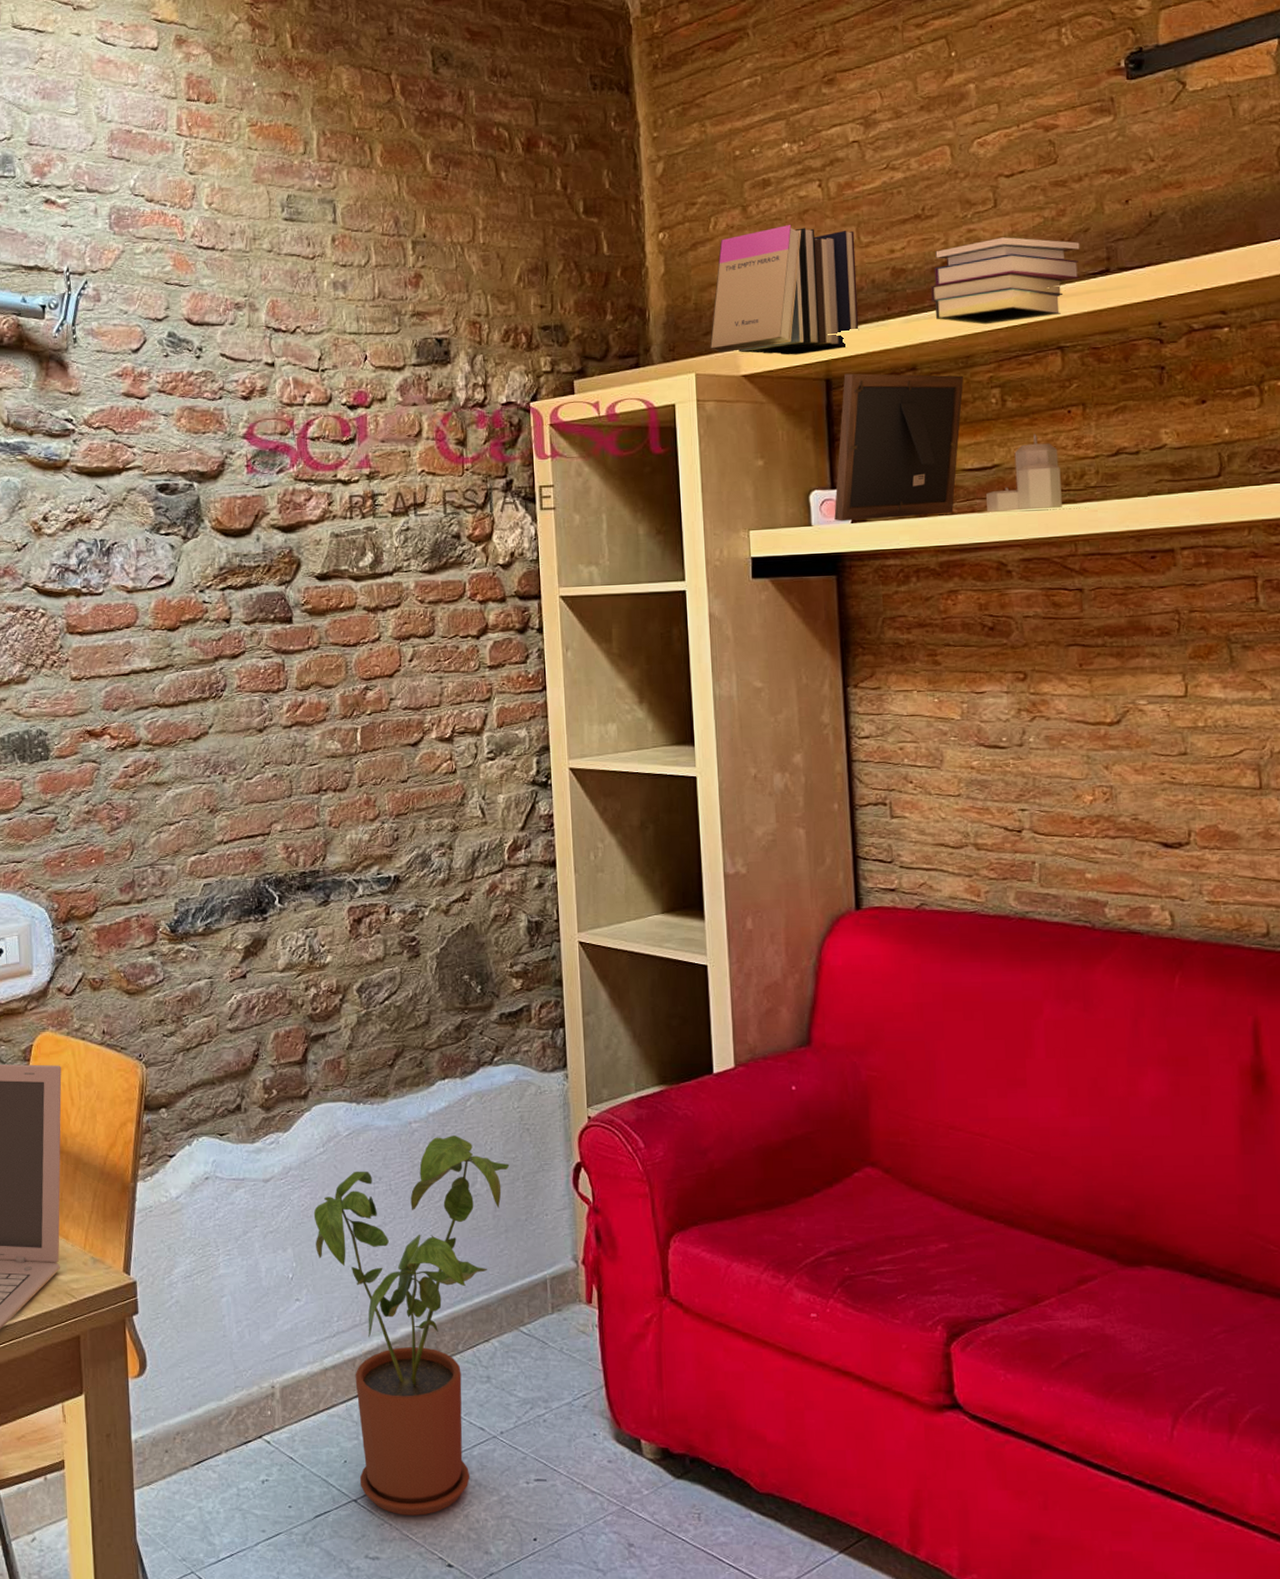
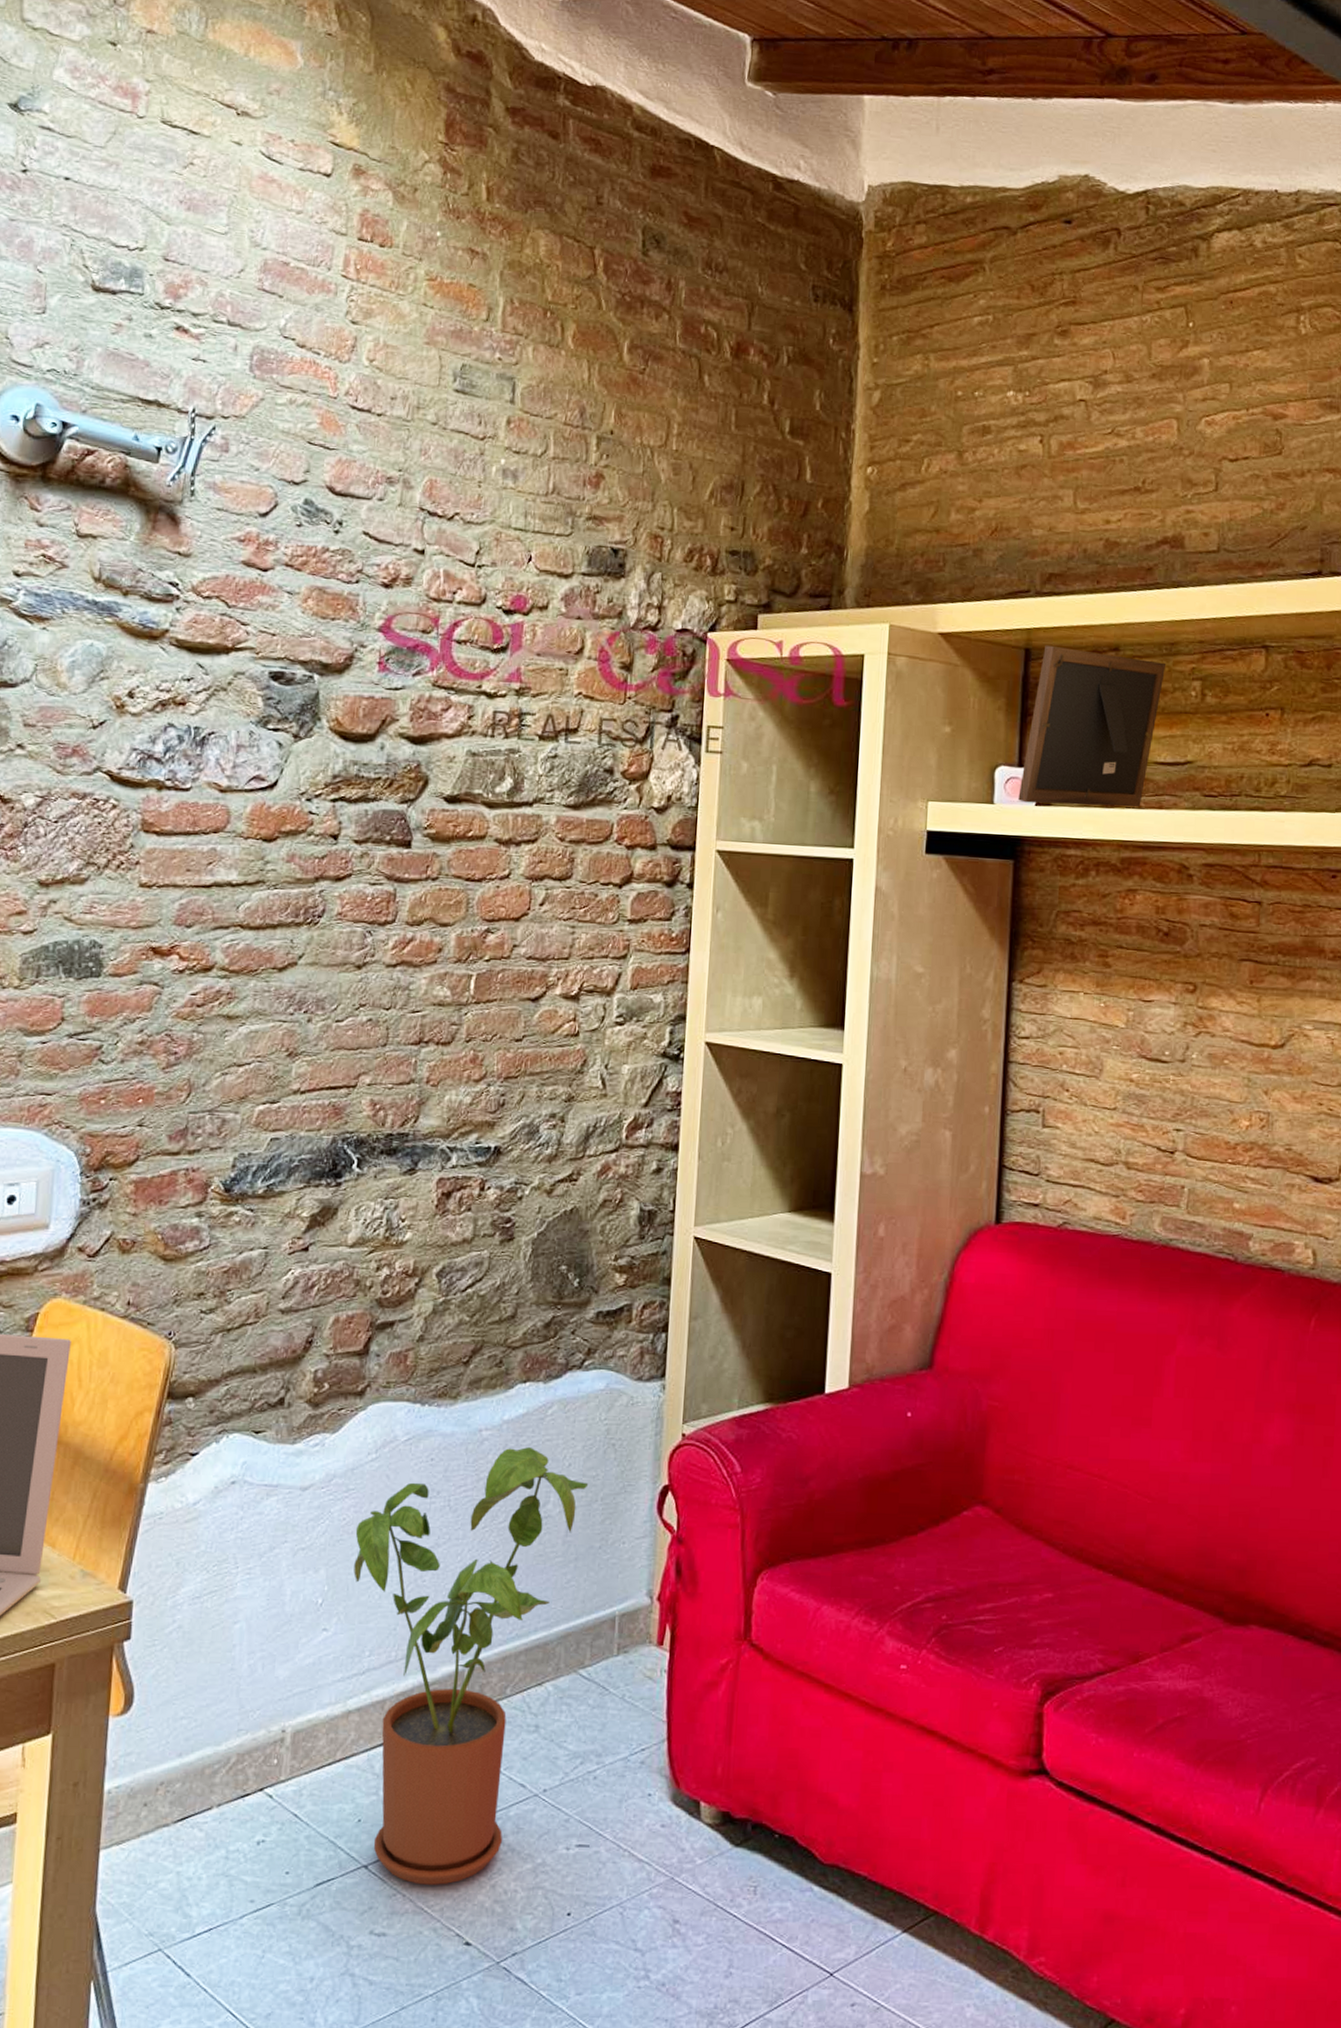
books: present [710,225,859,356] -> none [909,478,1071,619]
books: present [930,237,1080,325] -> none [1141,523,1296,613]
candle: present [985,434,1062,512] -> none [1174,733,1252,815]

